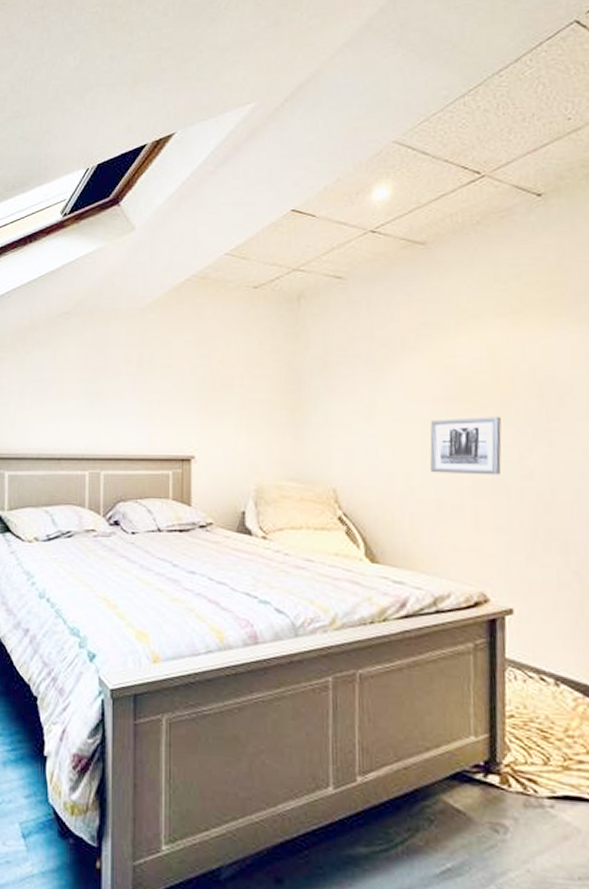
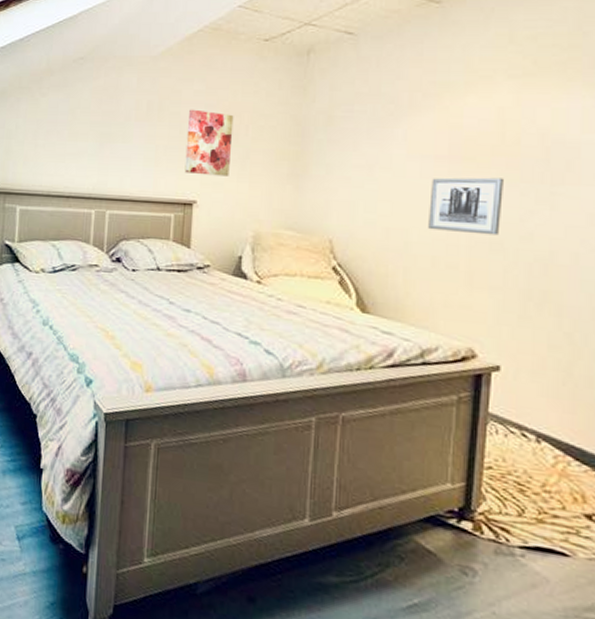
wall art: none [180,361,228,429] -> present [184,109,234,176]

